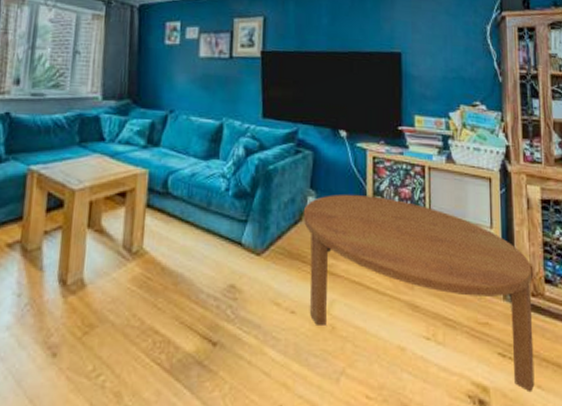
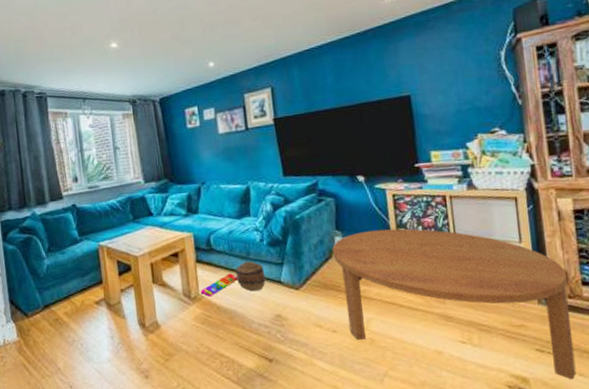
knob puzzle: none [144,226,193,254] -> present [200,273,238,298]
basket: none [190,214,225,252] -> present [235,261,266,292]

